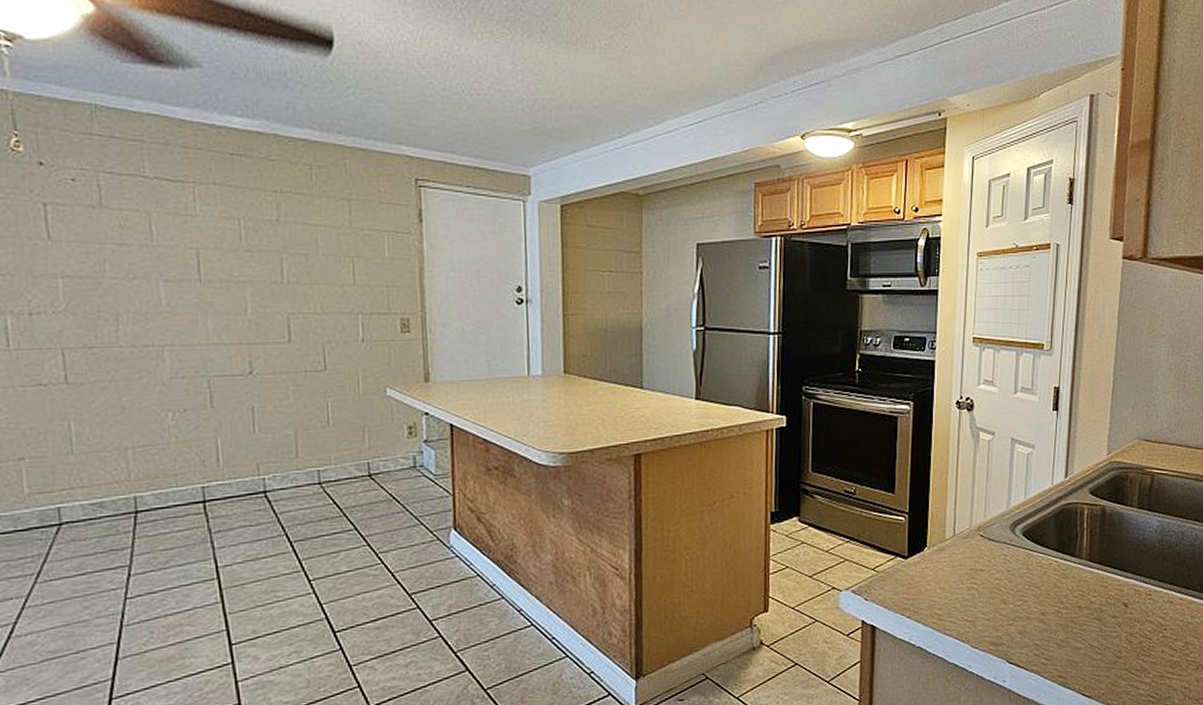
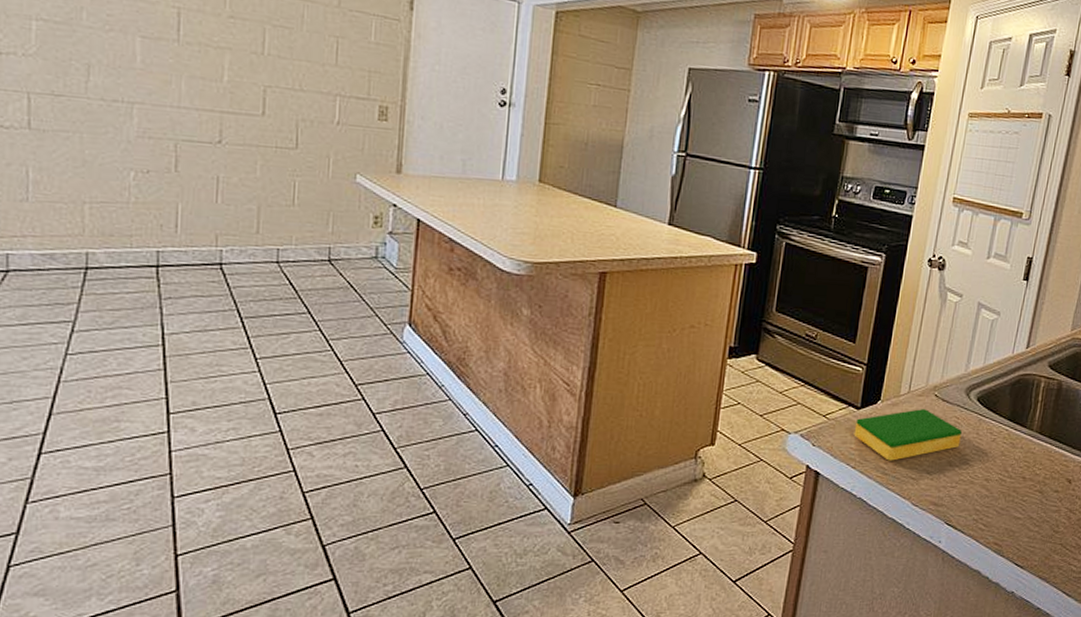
dish sponge: none [904,550,1012,606] -> present [853,409,962,461]

